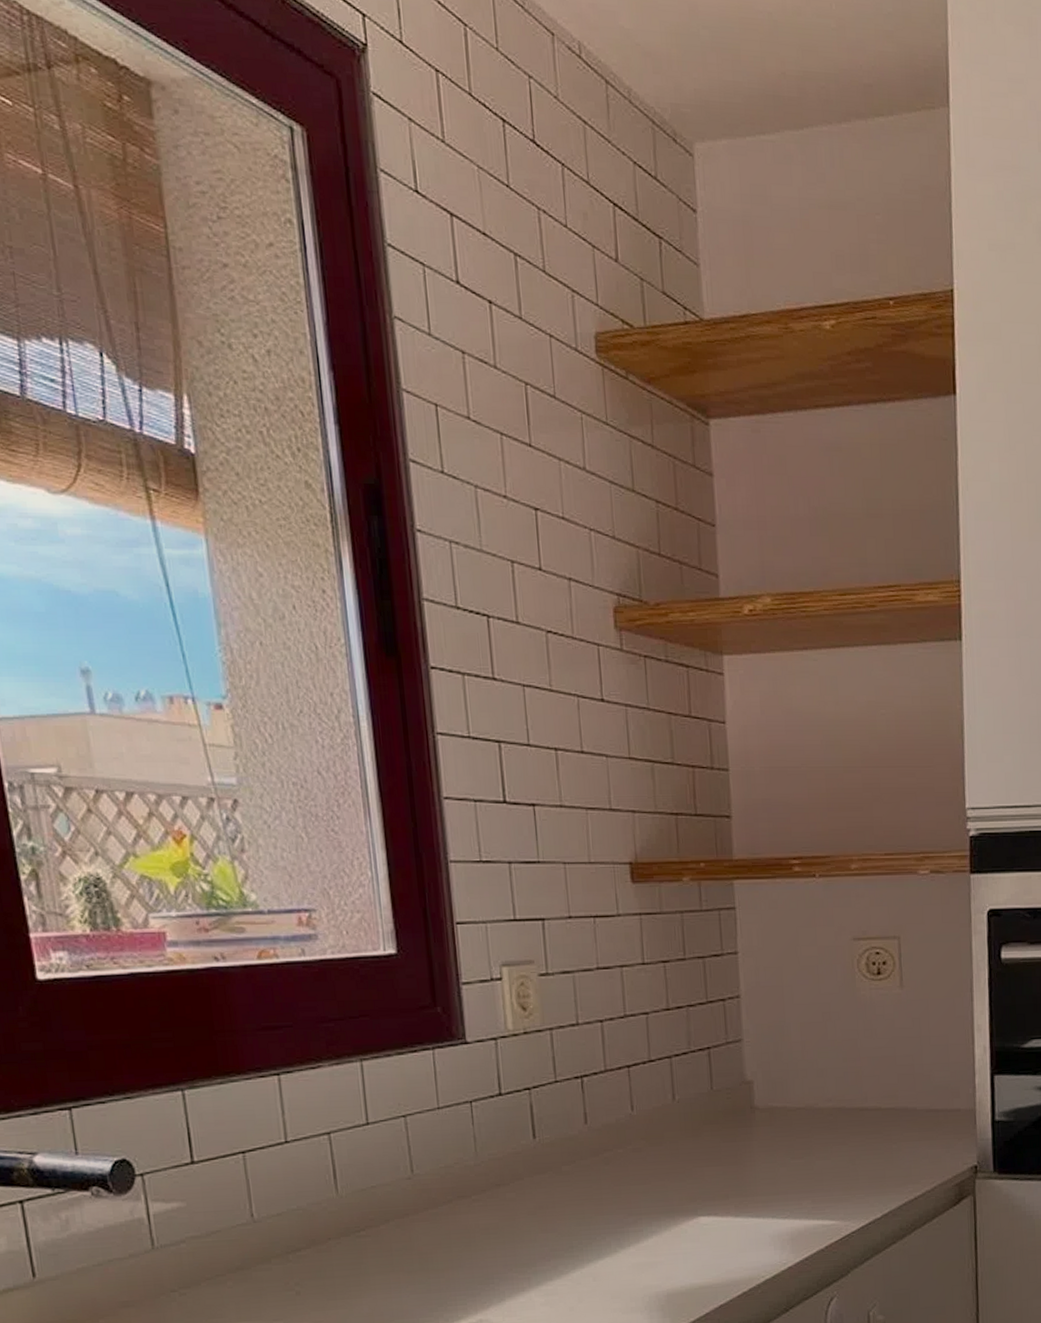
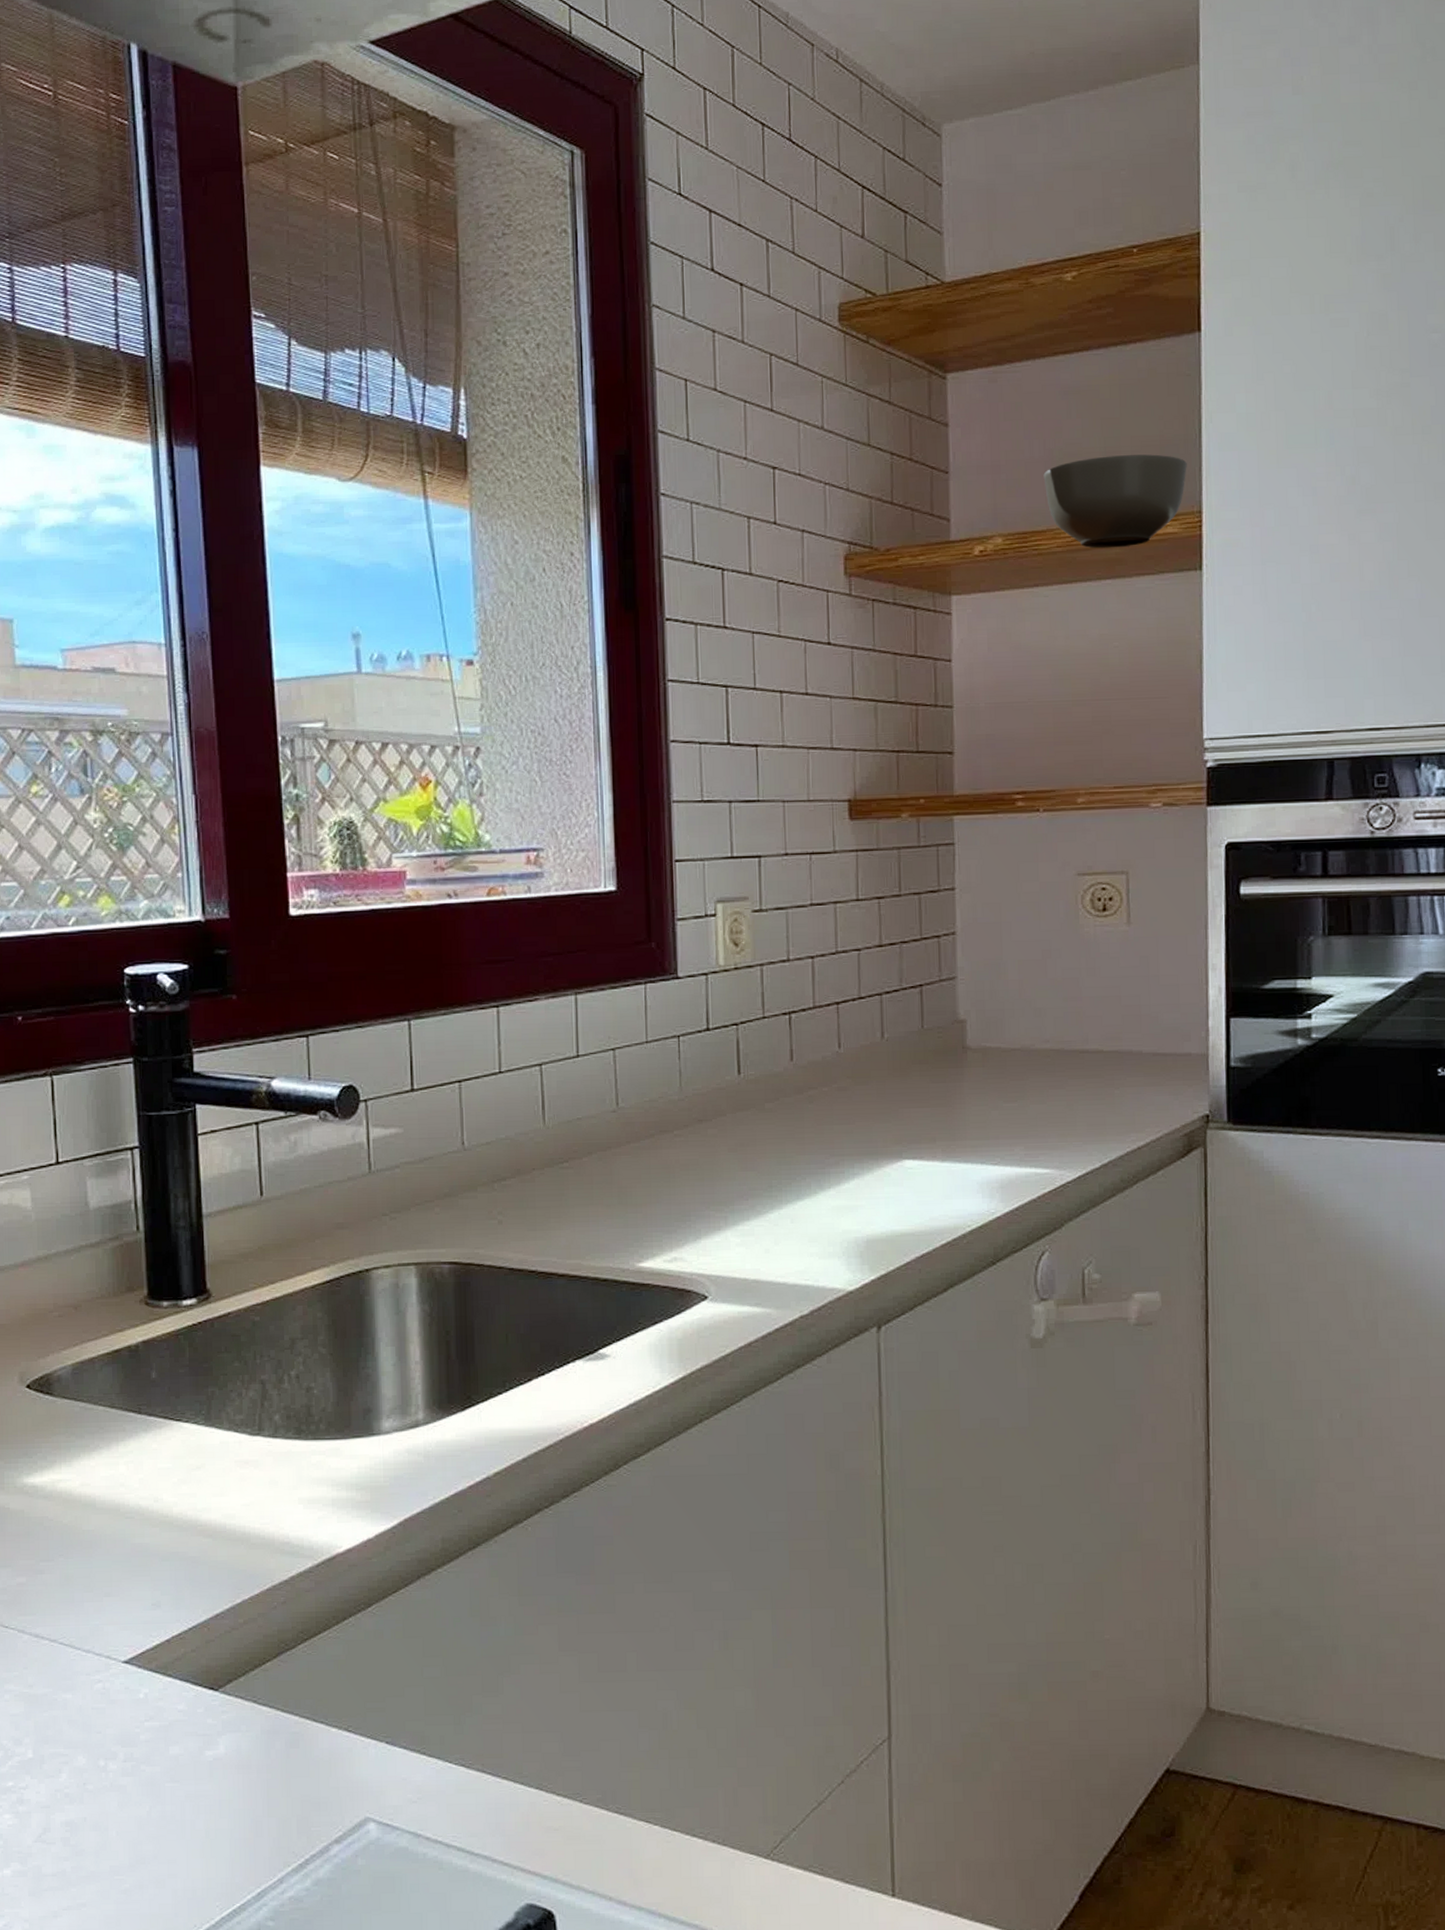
bowl: none [809,518,946,614] -> present [1043,454,1187,549]

